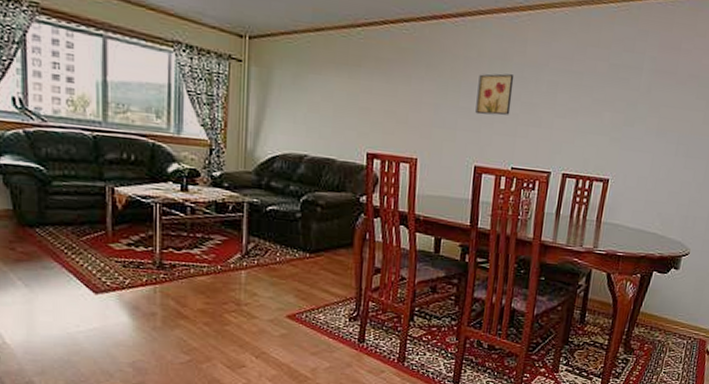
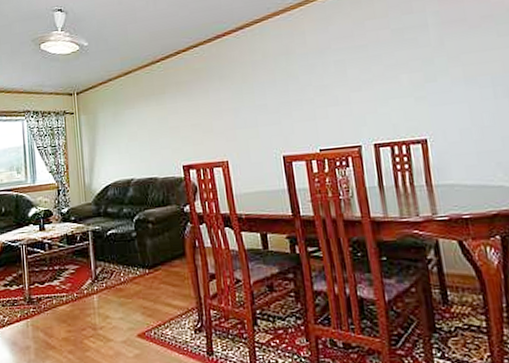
wall art: present [475,73,515,116] -> none [268,65,305,108]

